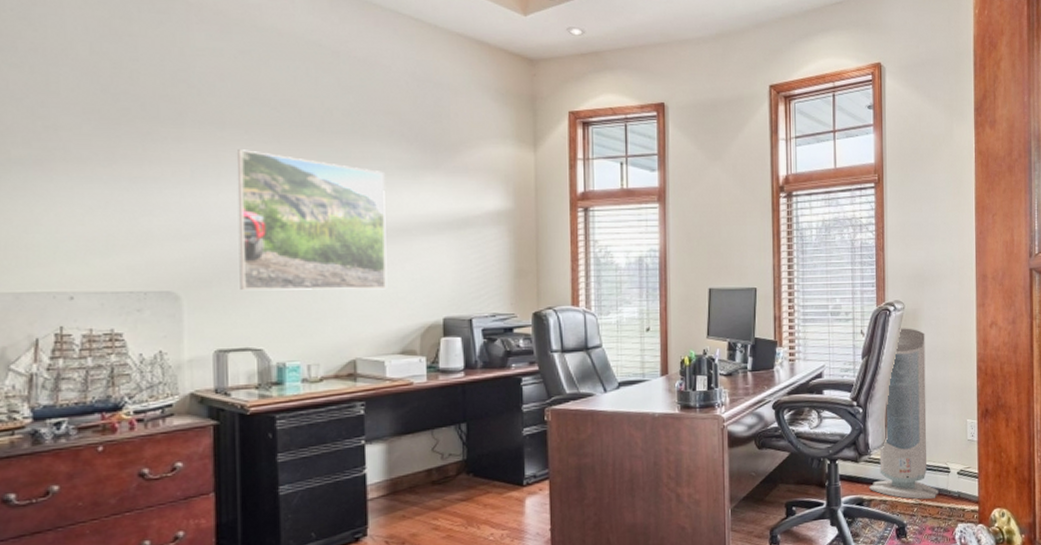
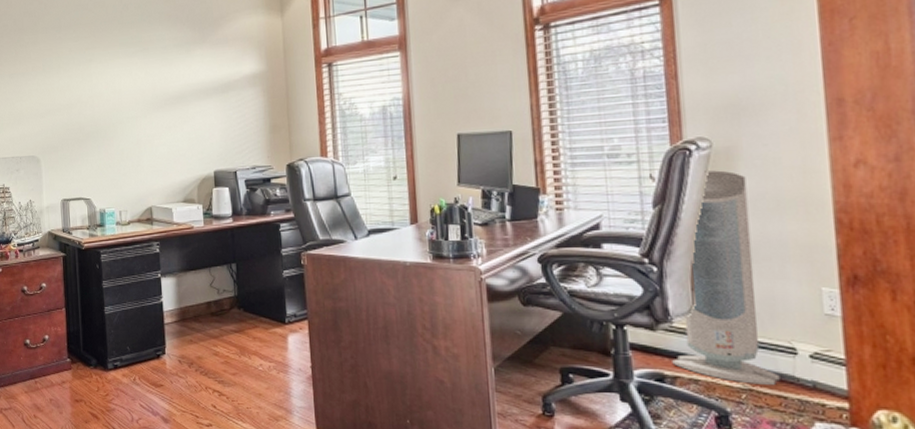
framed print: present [237,149,388,291] -> none [69,45,172,153]

